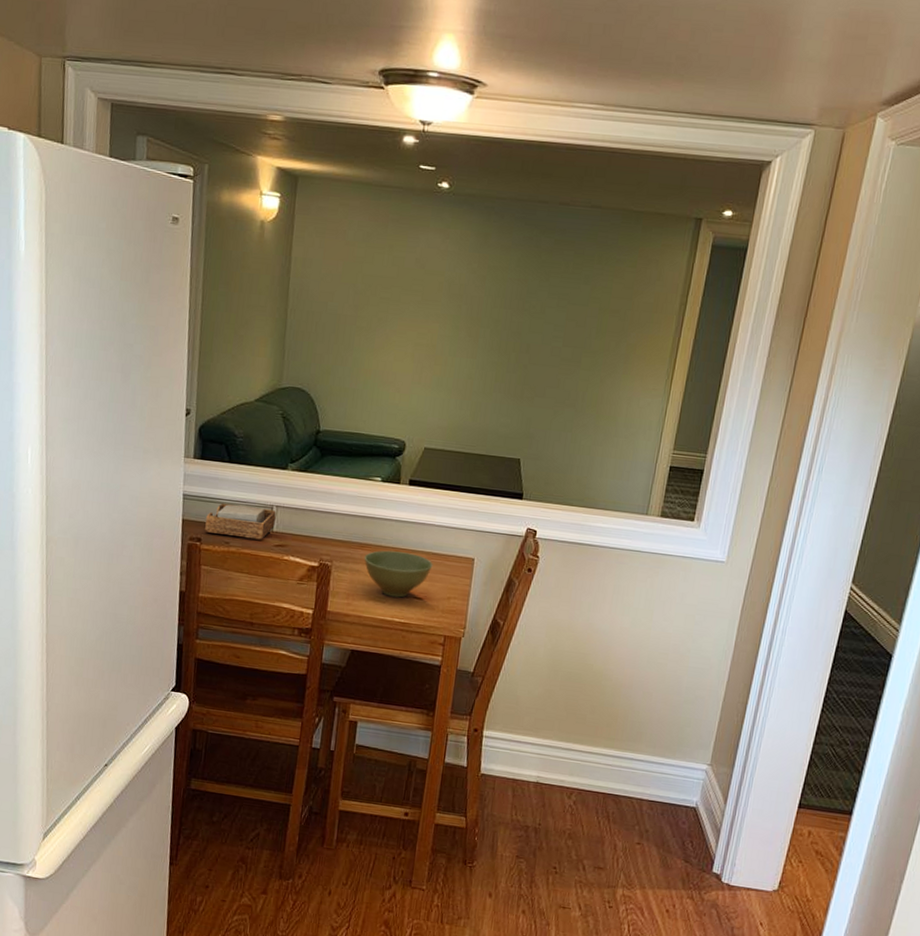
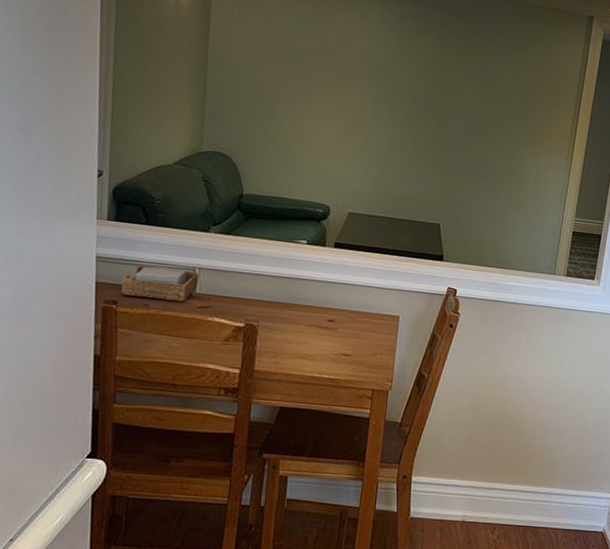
bowl: present [364,550,433,598] -> none [291,310,360,355]

